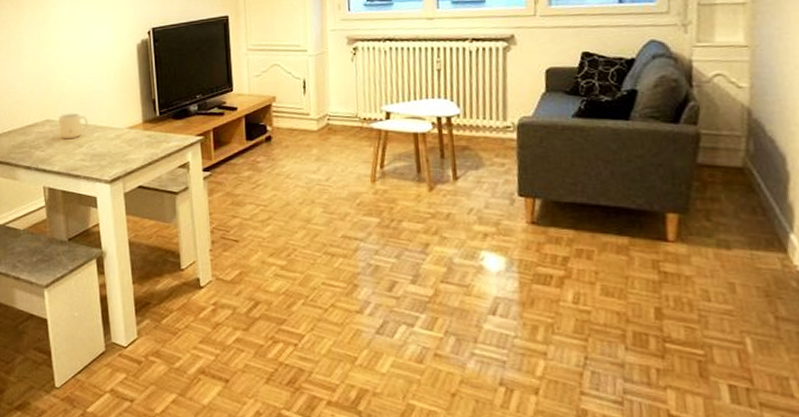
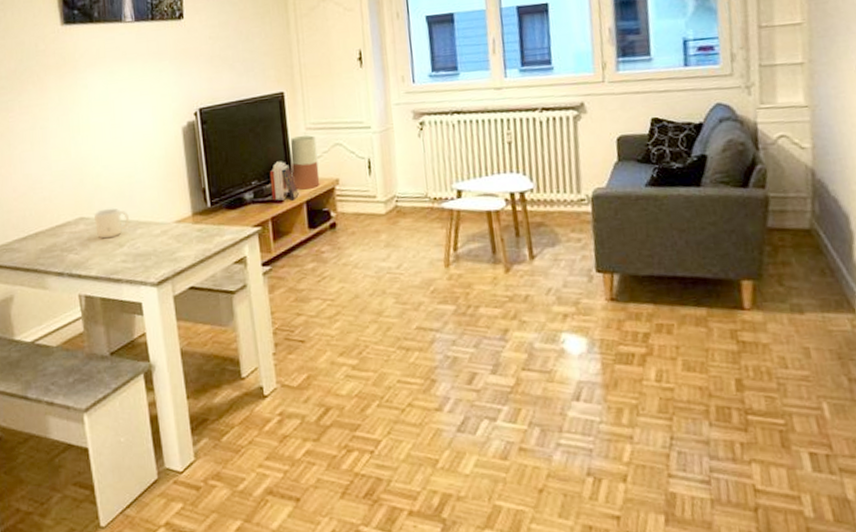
books: none [212,78,239,114] -> present [269,161,299,201]
vase: none [232,56,258,105] -> present [290,135,320,190]

